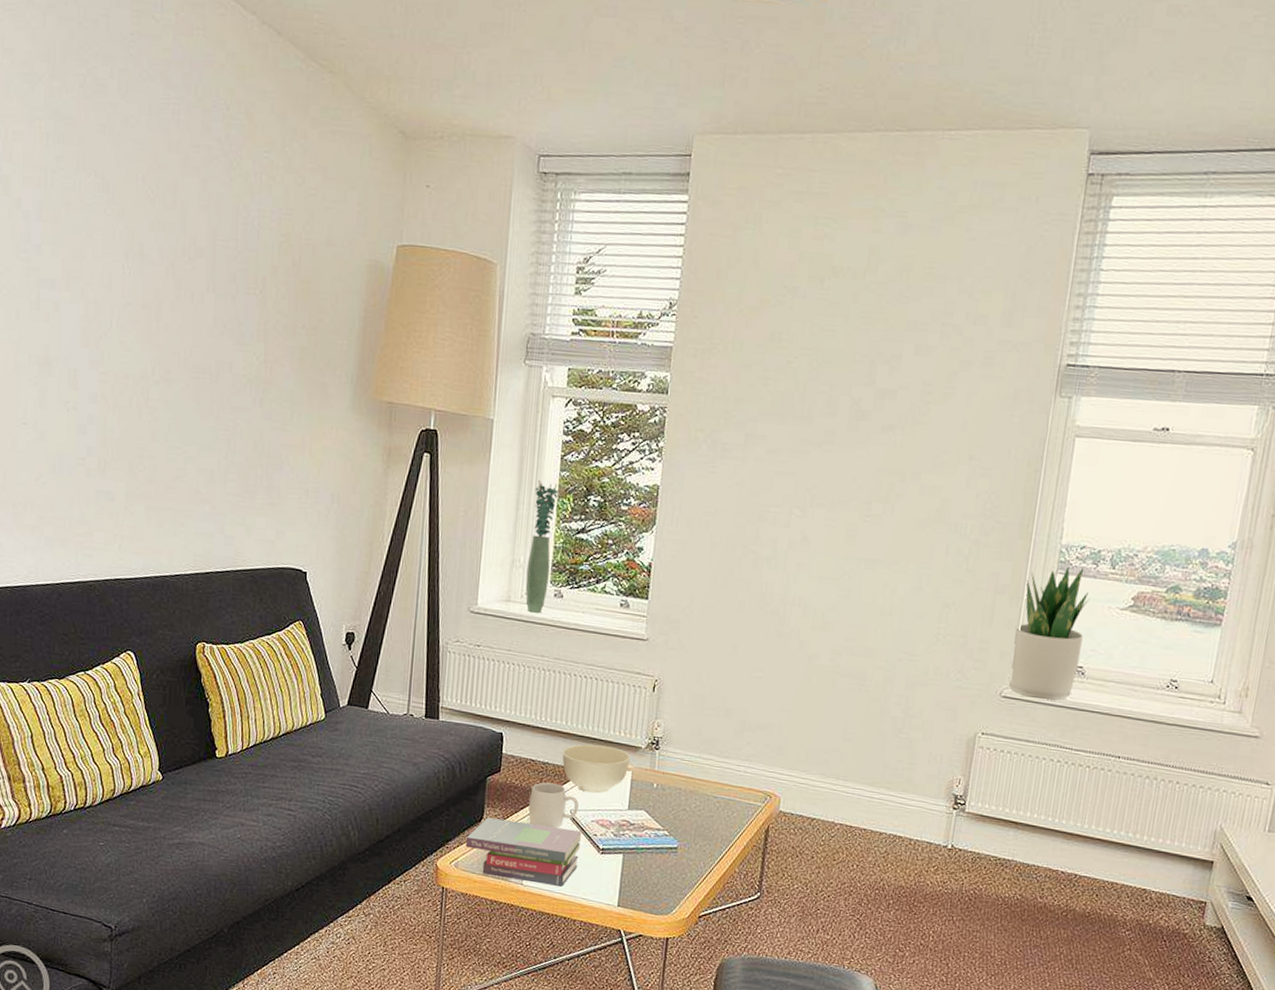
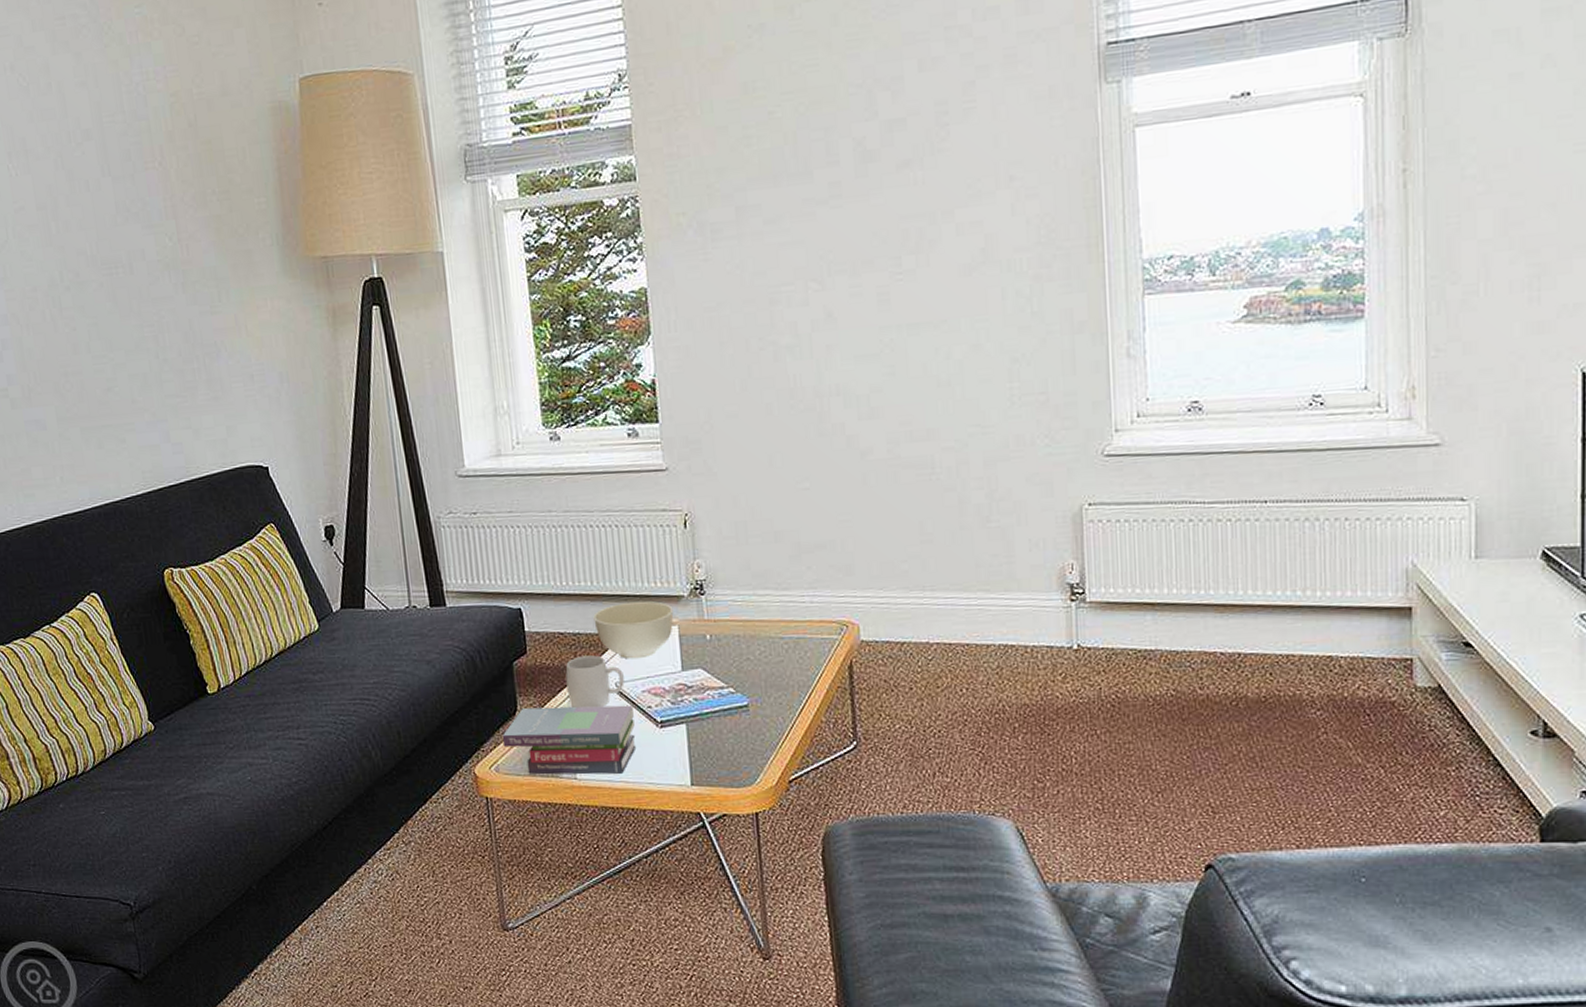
vase: present [525,480,559,613] -> none [505,310,541,463]
planter: present [1008,566,1090,700] -> none [1105,282,1193,451]

